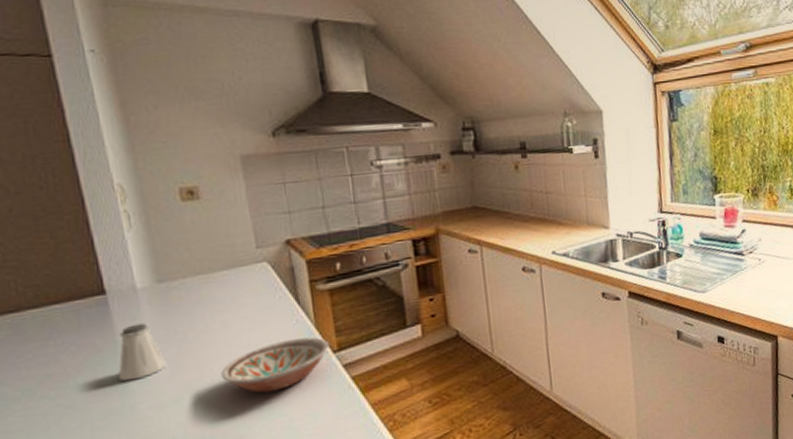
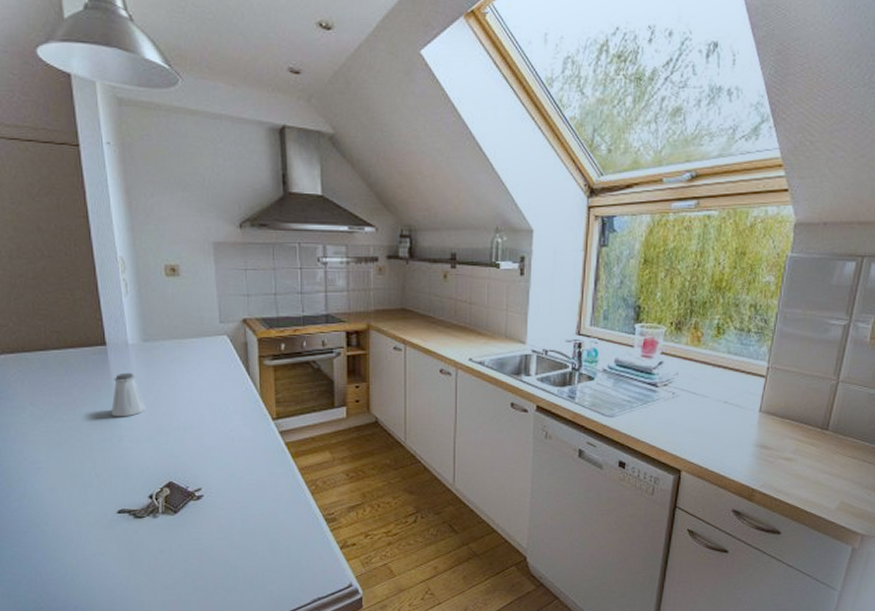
bowl: present [221,337,330,393] -> none [185,403,270,444]

